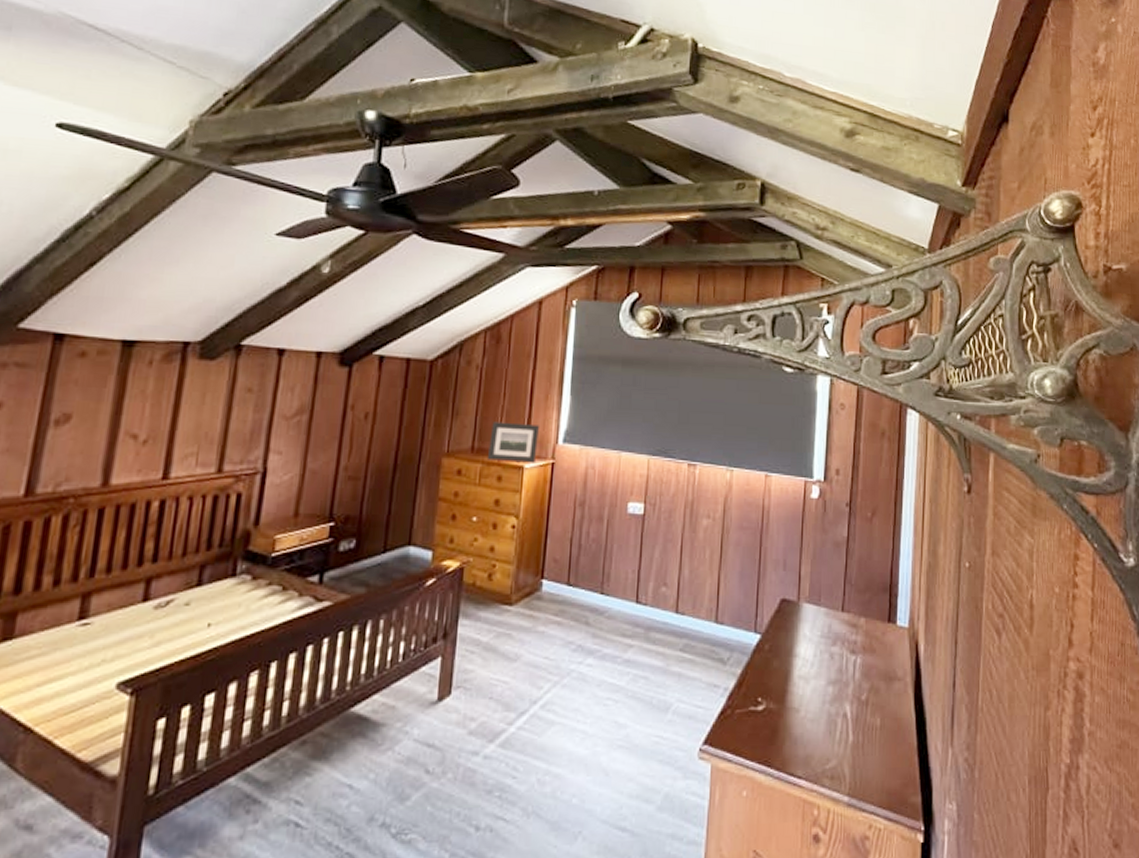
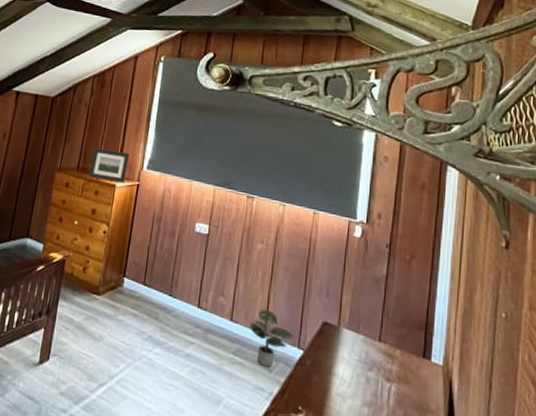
potted plant: none [699,594,749,659] -> present [250,309,293,367]

